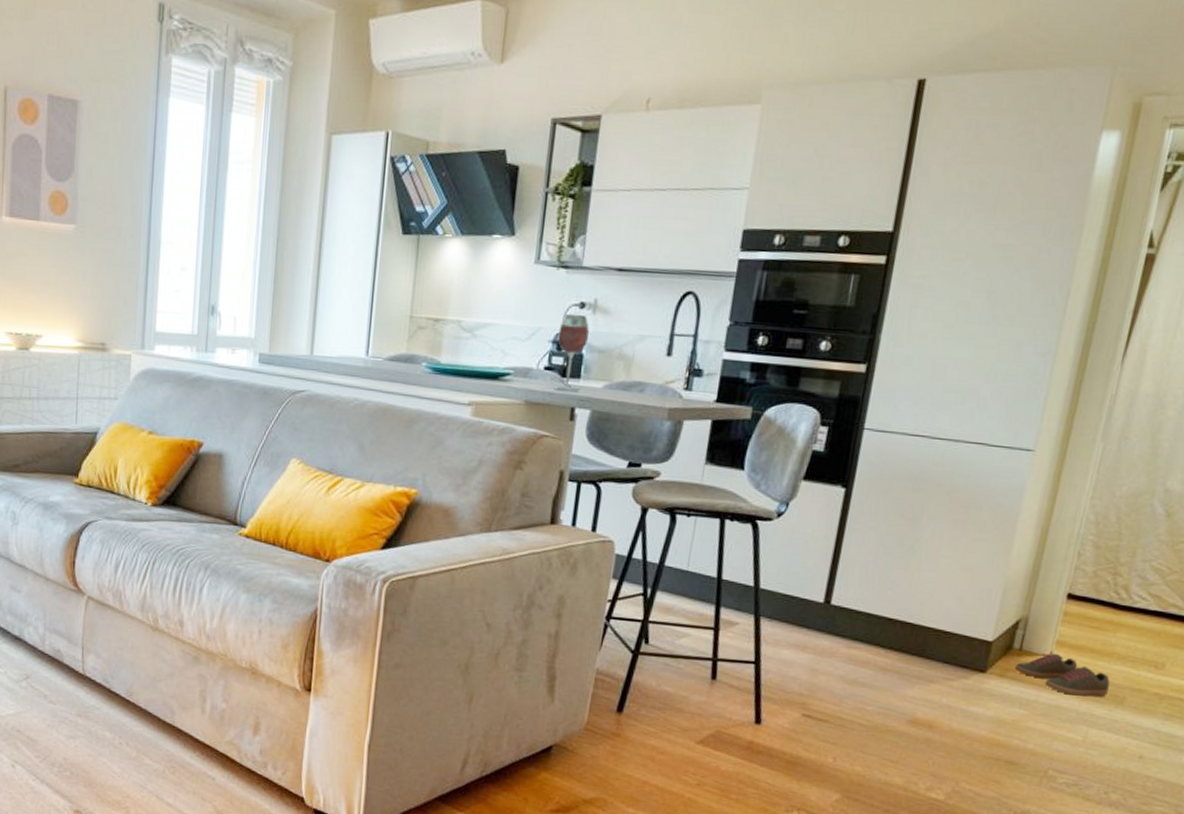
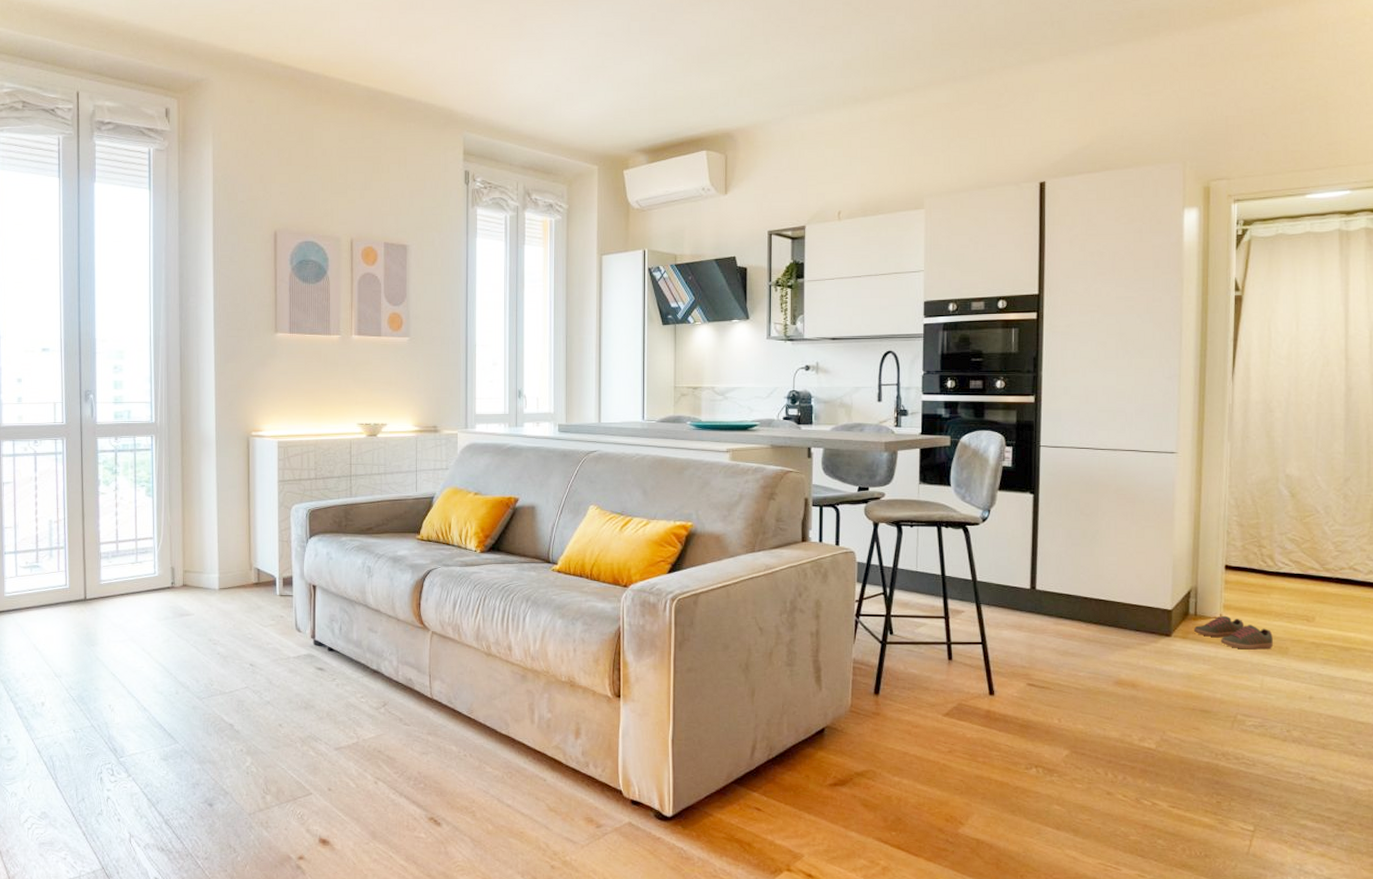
wineglass: present [553,313,589,393] -> none [791,375,815,435]

